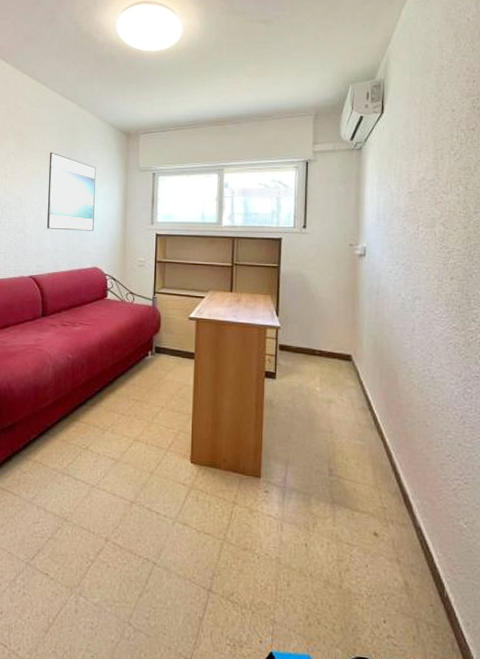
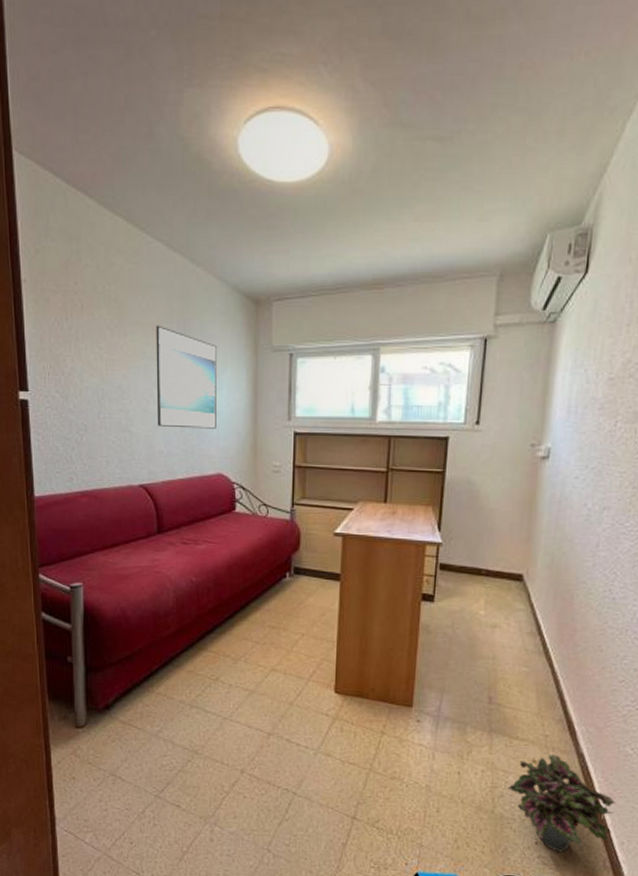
potted plant: none [353,527,457,633] -> present [507,754,616,852]

